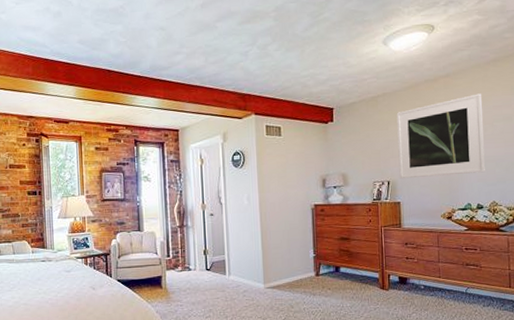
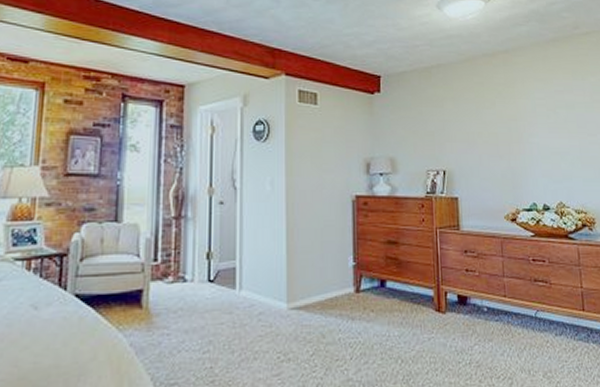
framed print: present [396,93,485,179] -> none [452,75,550,169]

